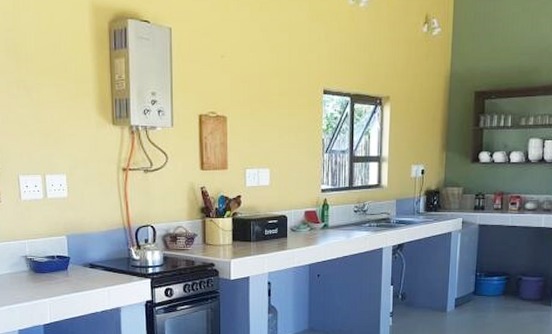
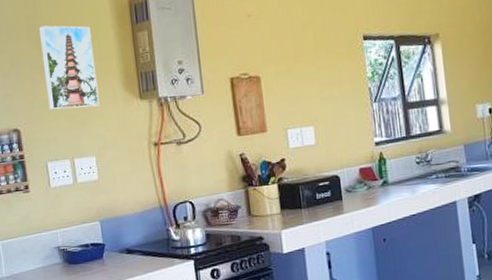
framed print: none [17,40,73,127] -> present [38,25,100,111]

